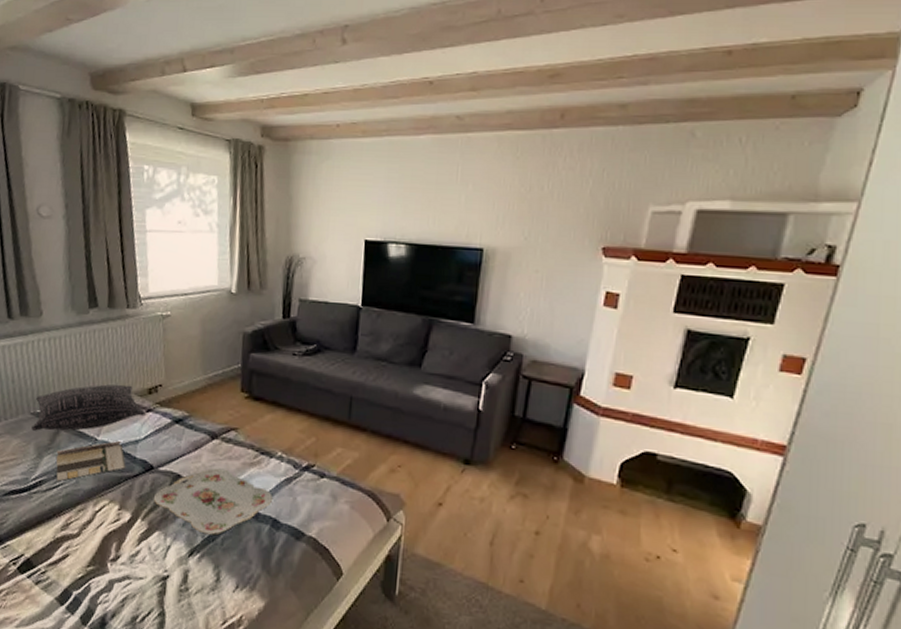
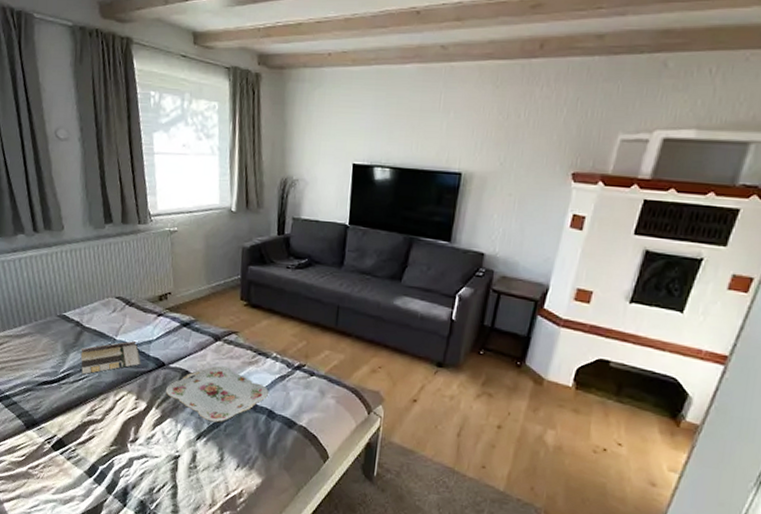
pillow: present [31,384,146,431] -> none [58,291,157,332]

